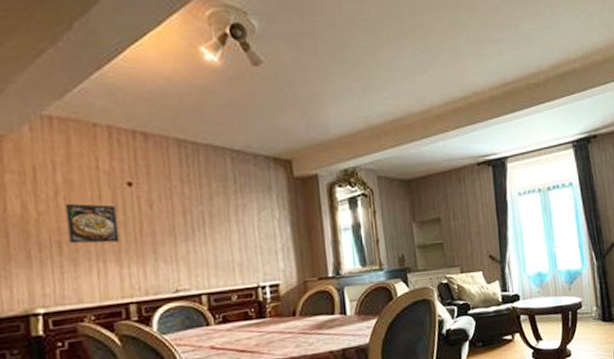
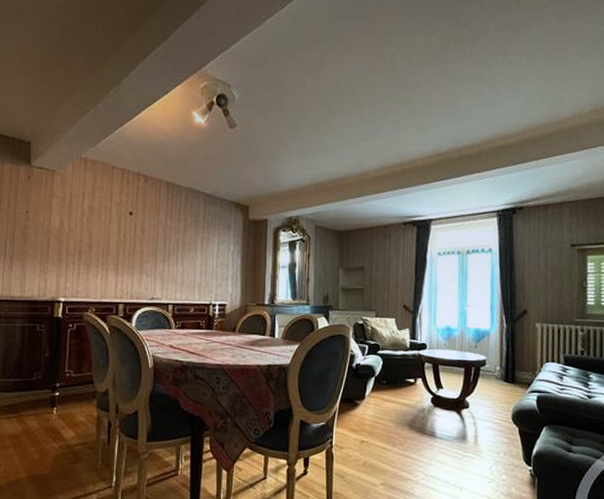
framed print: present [65,203,120,244] -> none [86,223,119,256]

